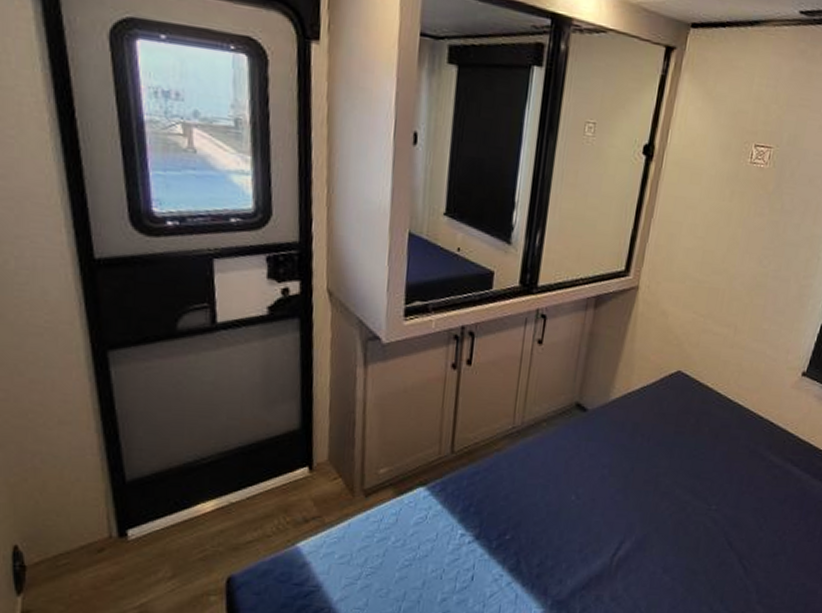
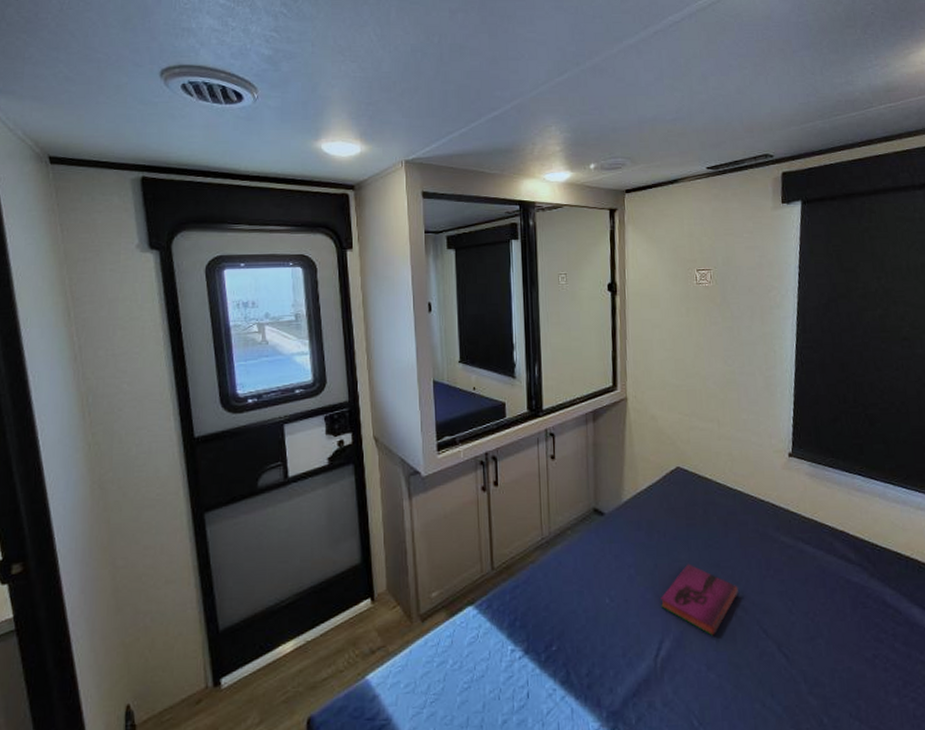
hardback book: none [629,471,713,542] -> present [661,563,738,636]

